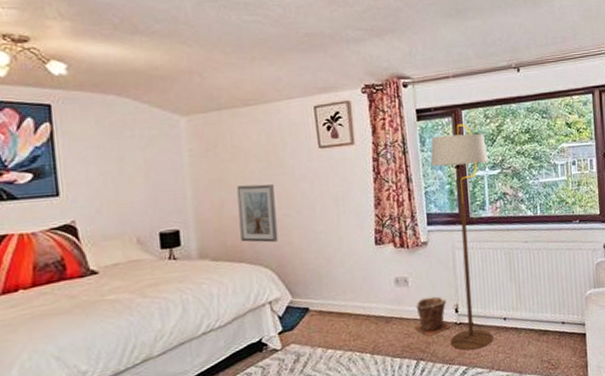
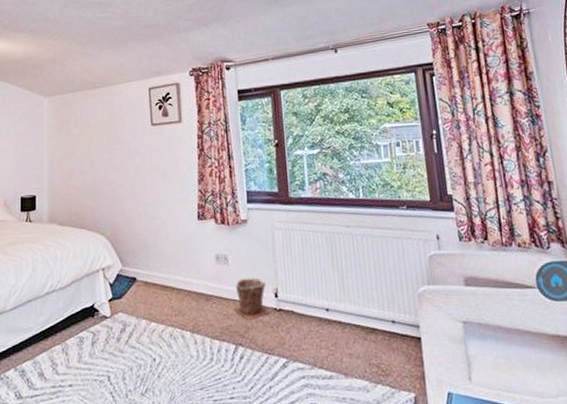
picture frame: present [236,184,278,243] -> none [82,157,113,211]
floor lamp: present [430,124,494,351] -> none [250,103,316,342]

